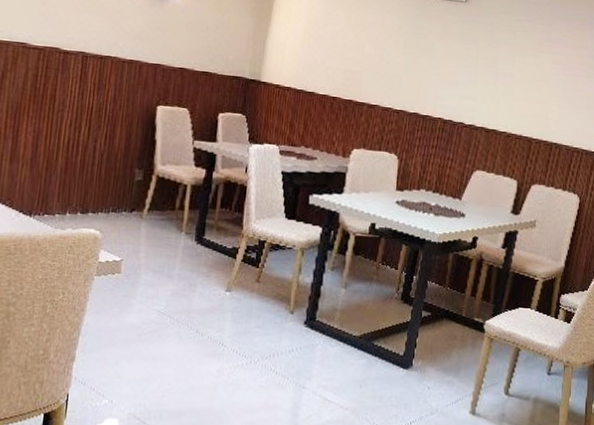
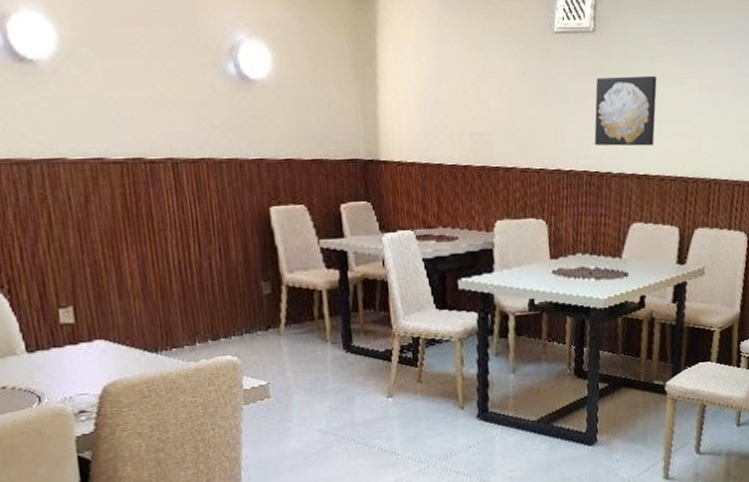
wall art: none [453,41,516,106] -> present [594,75,657,146]

